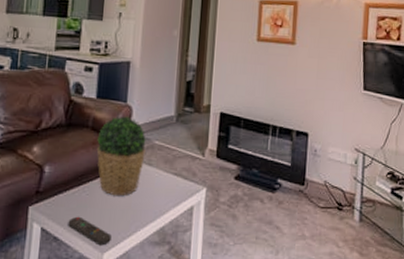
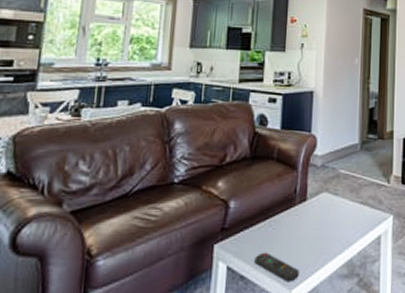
potted plant: present [96,116,146,196] -> none [282,146,332,229]

